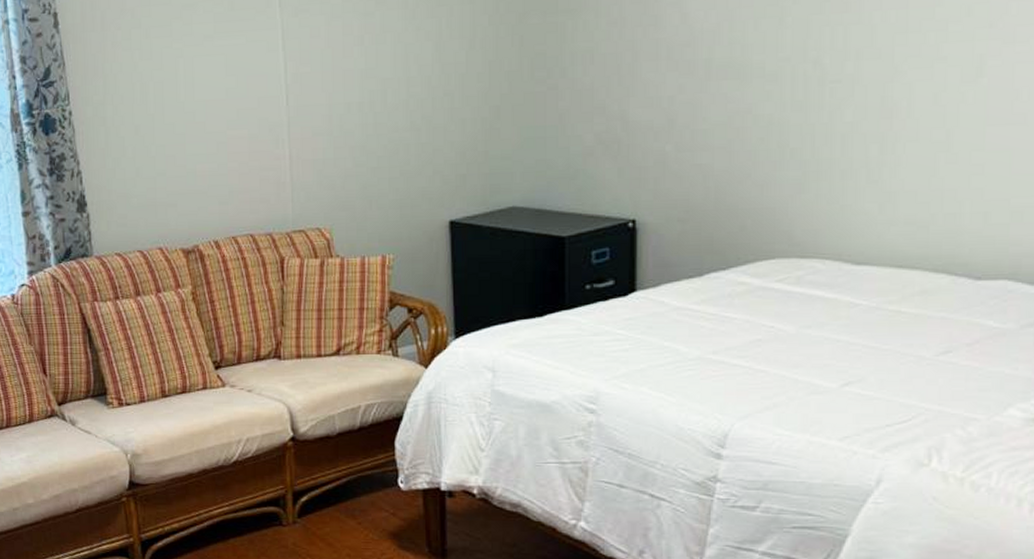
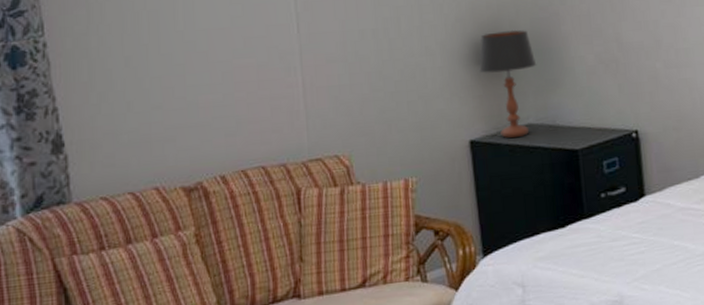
table lamp: none [465,104,528,221] -> present [479,29,537,139]

